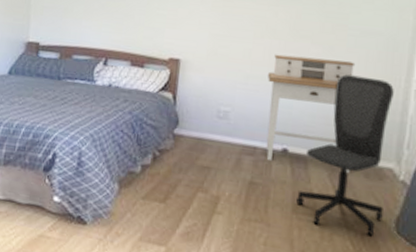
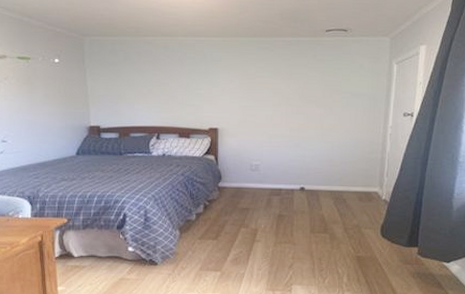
desk: present [265,54,356,173] -> none [285,117,349,199]
office chair: present [295,74,394,237] -> none [312,127,376,241]

